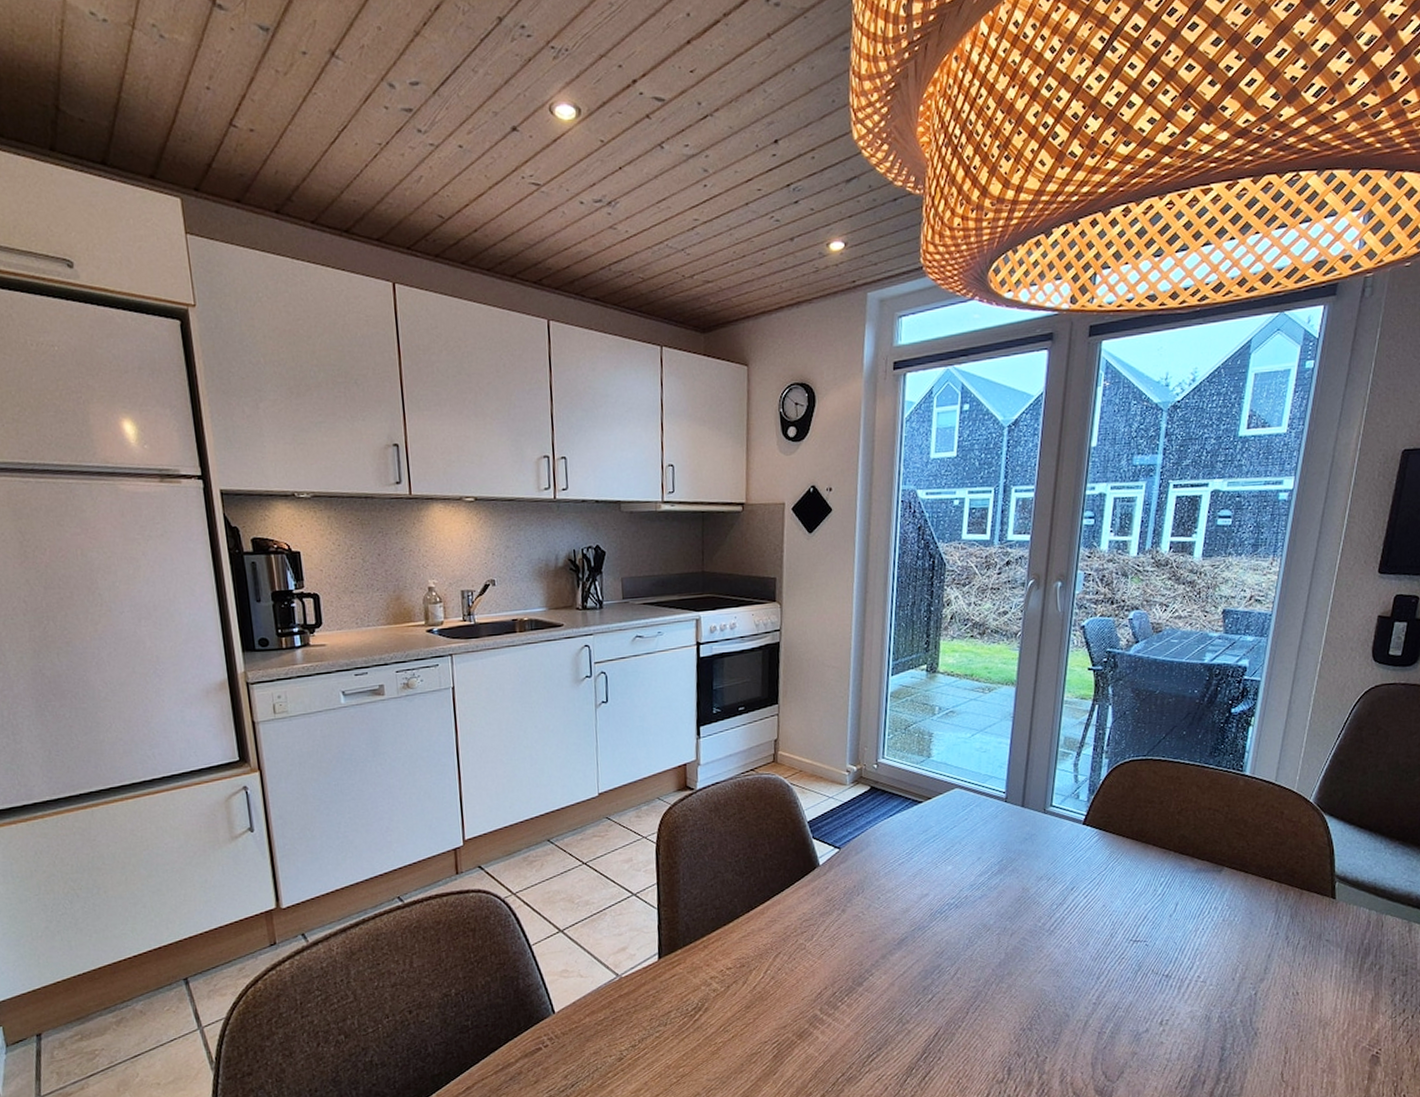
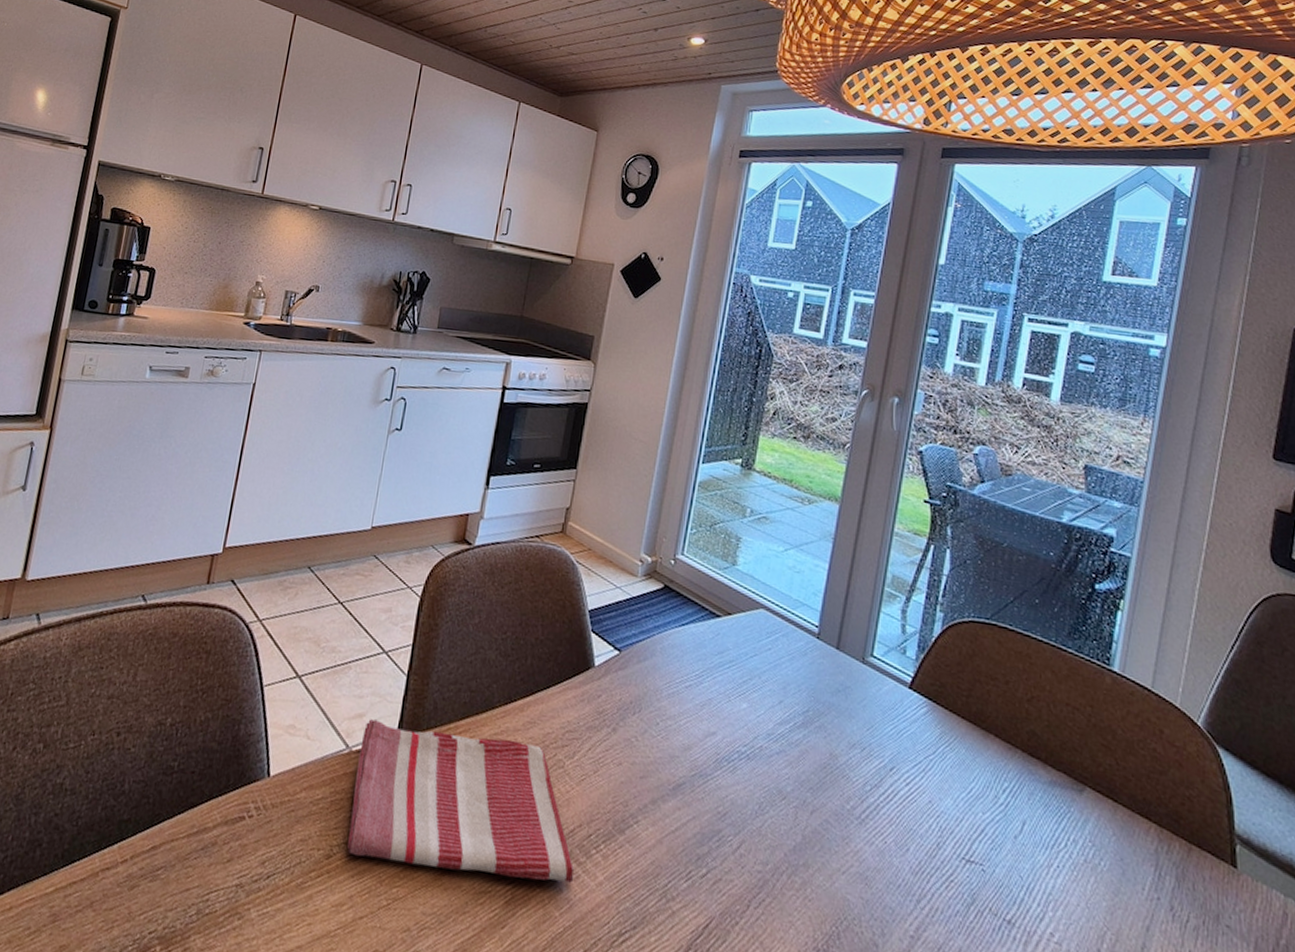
dish towel: none [628,937,827,1054] -> present [348,719,574,883]

